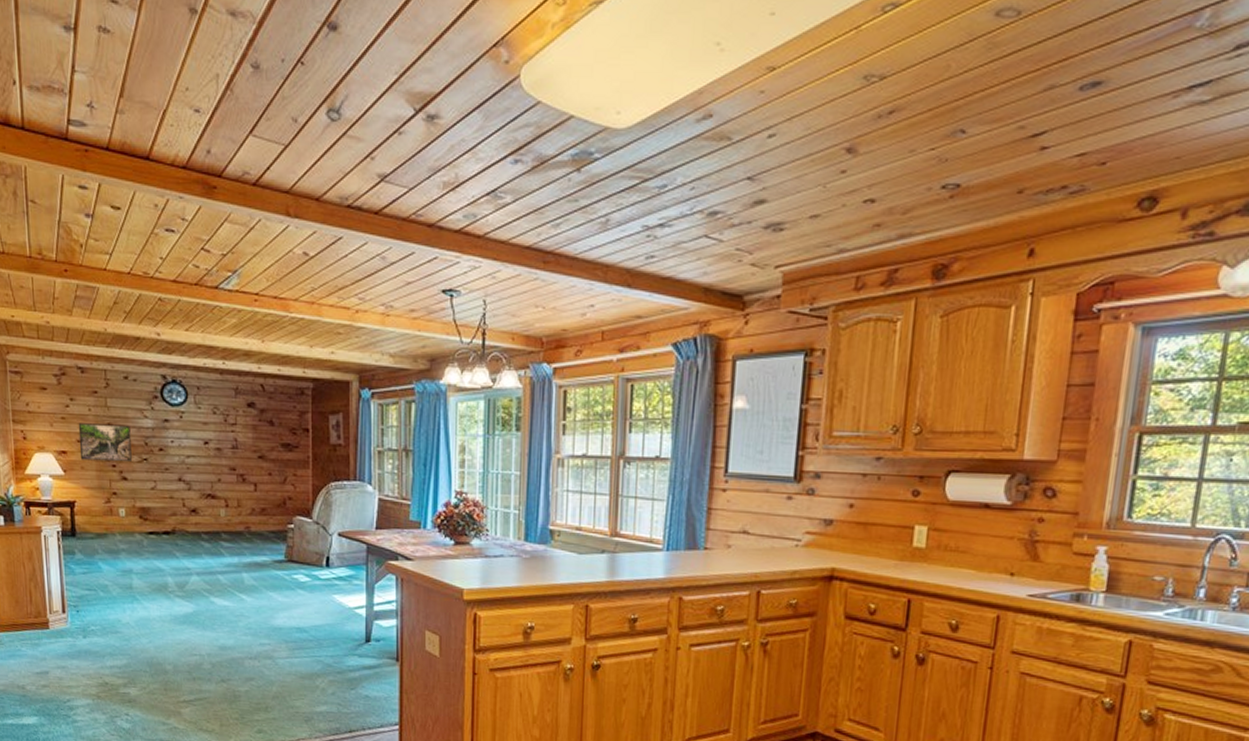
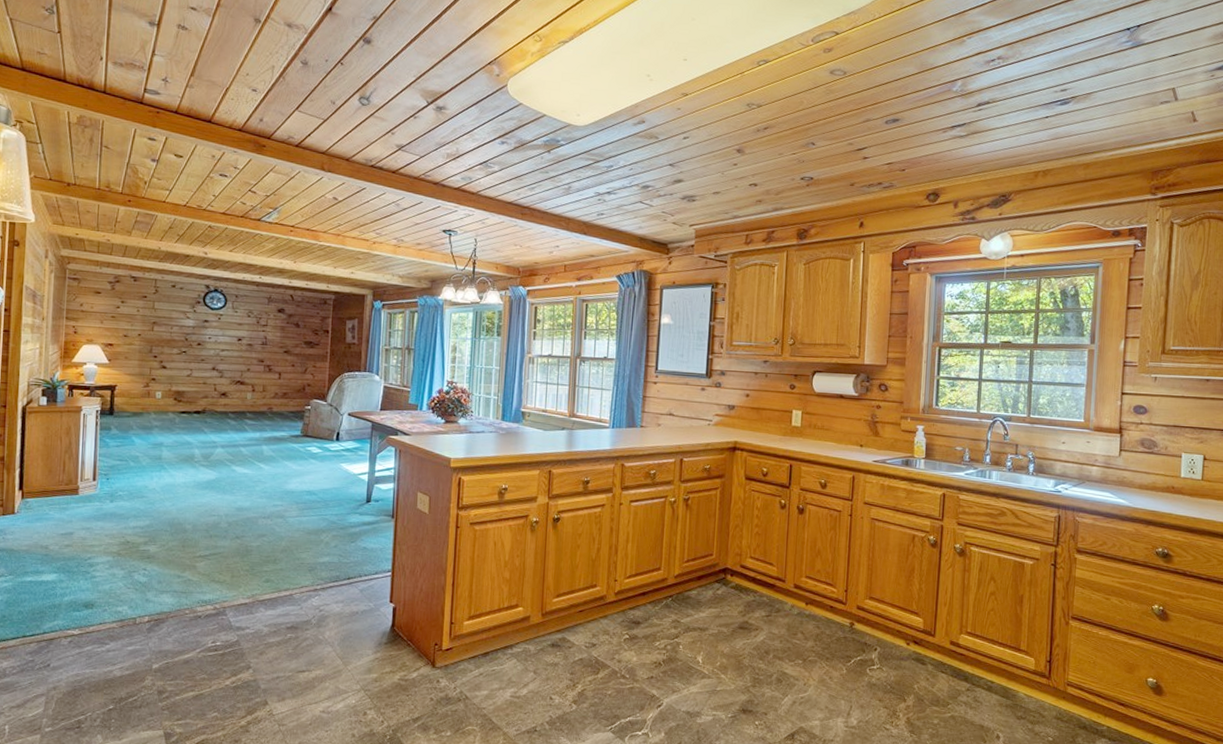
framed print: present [78,423,132,463] -> none [125,321,174,354]

